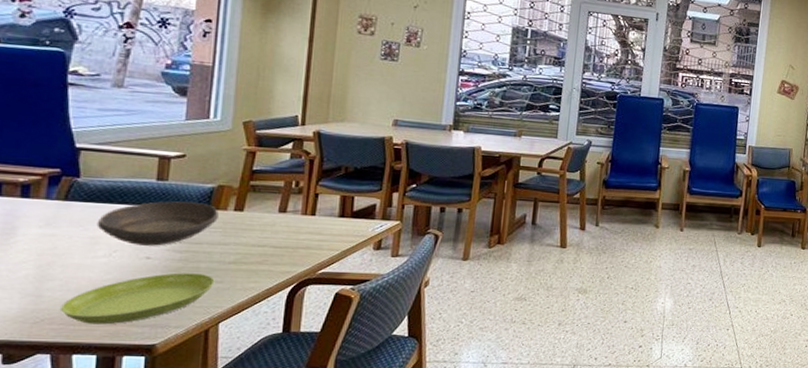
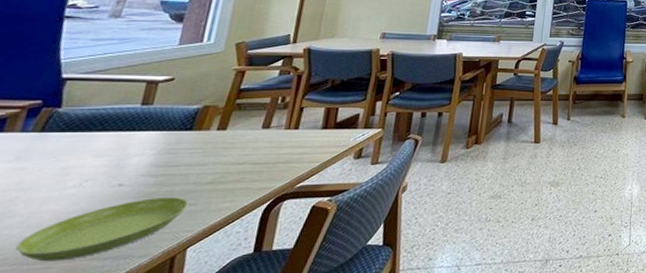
bowl: present [96,201,220,246] -> none [71,125,202,173]

